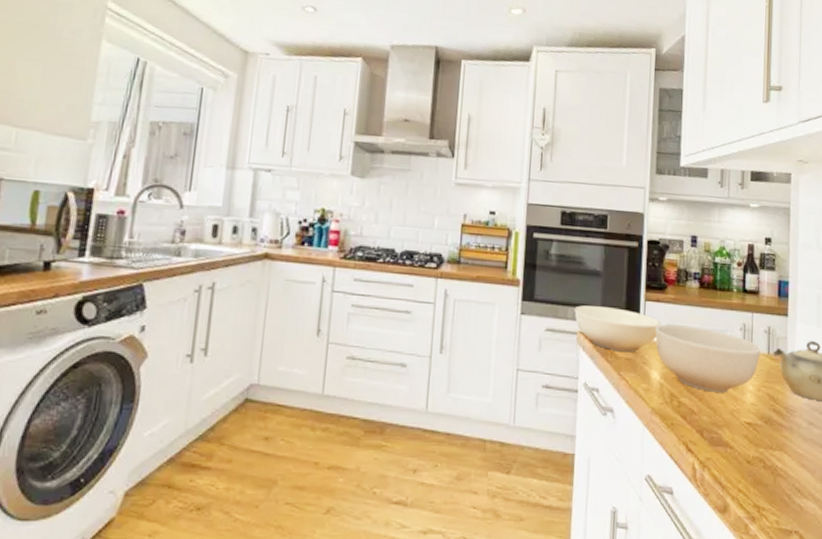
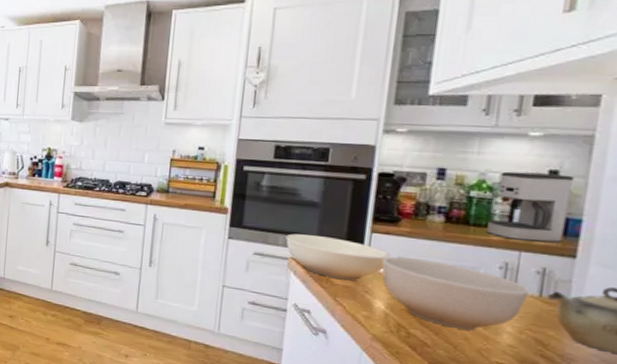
coffee maker: none [729,239,781,304] -> present [486,171,575,243]

